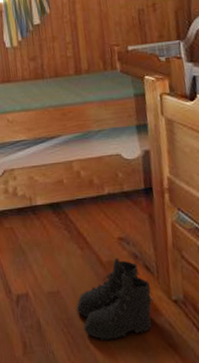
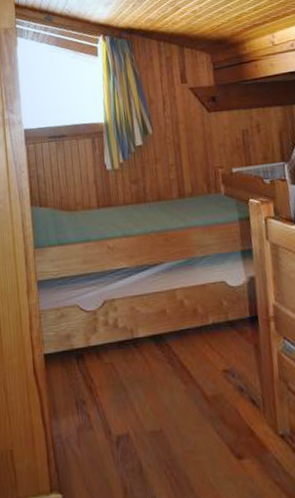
boots: present [76,257,154,340] -> none [179,391,261,482]

